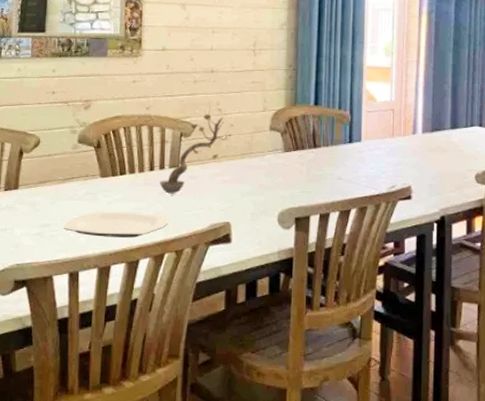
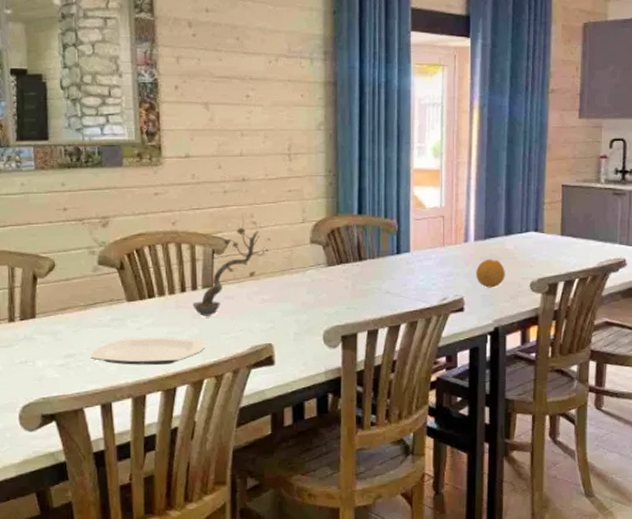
fruit: none [423,150,451,178] -> present [476,259,505,288]

